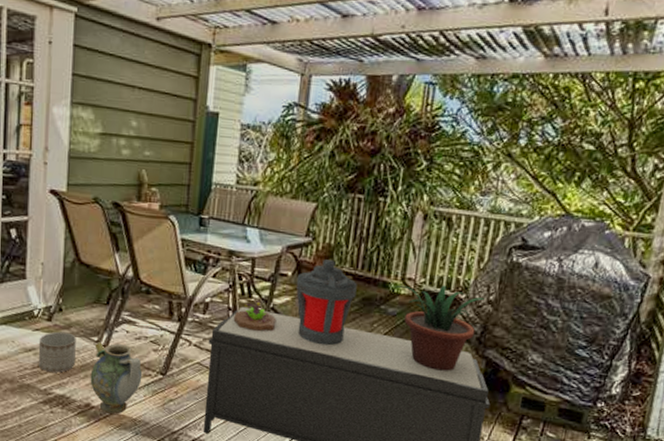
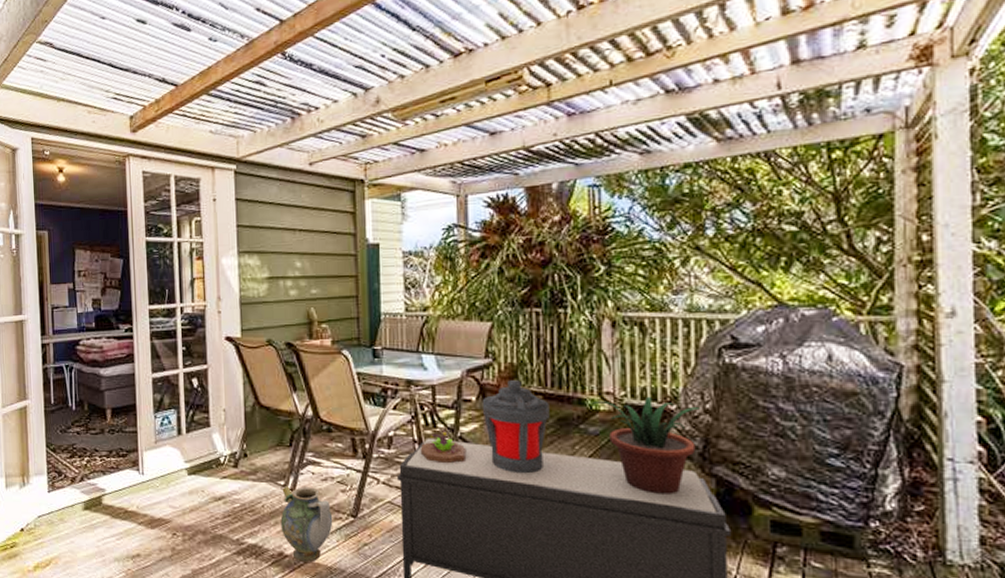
planter: present [38,331,76,373] -> none [227,478,264,521]

